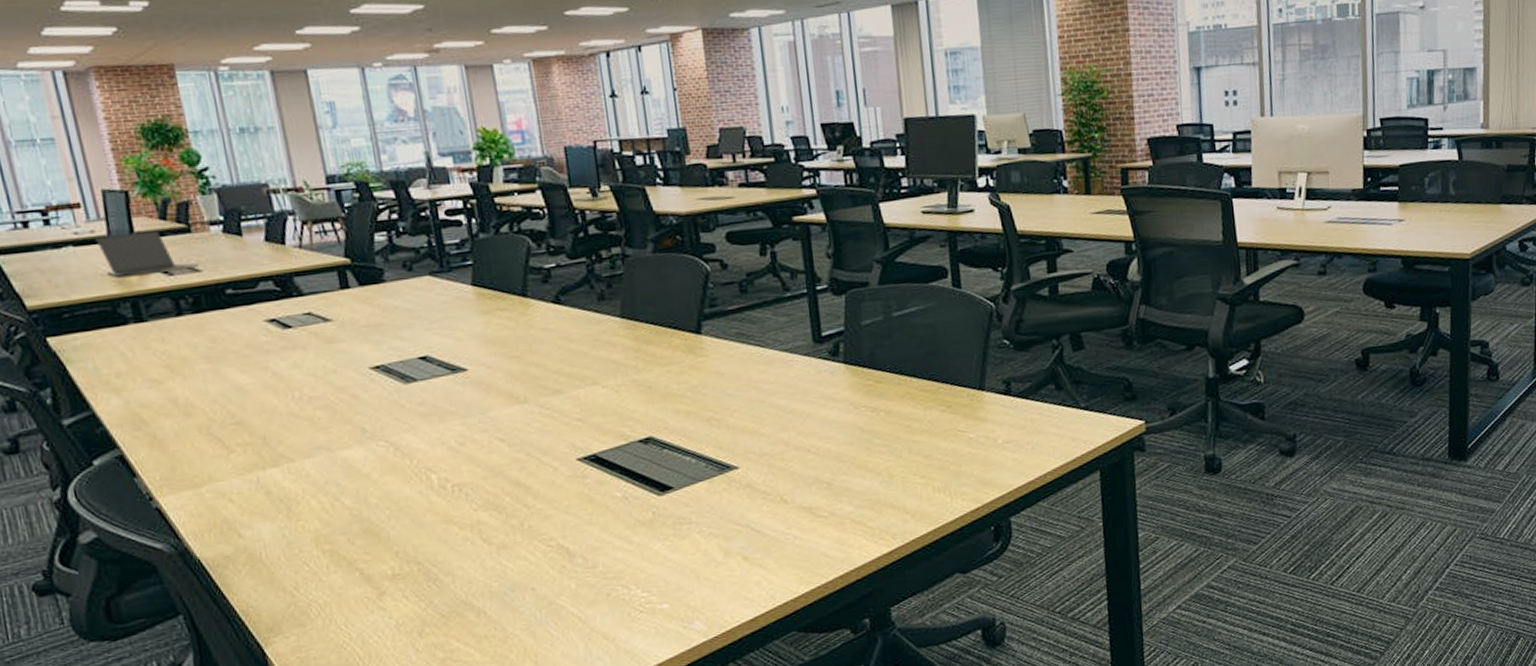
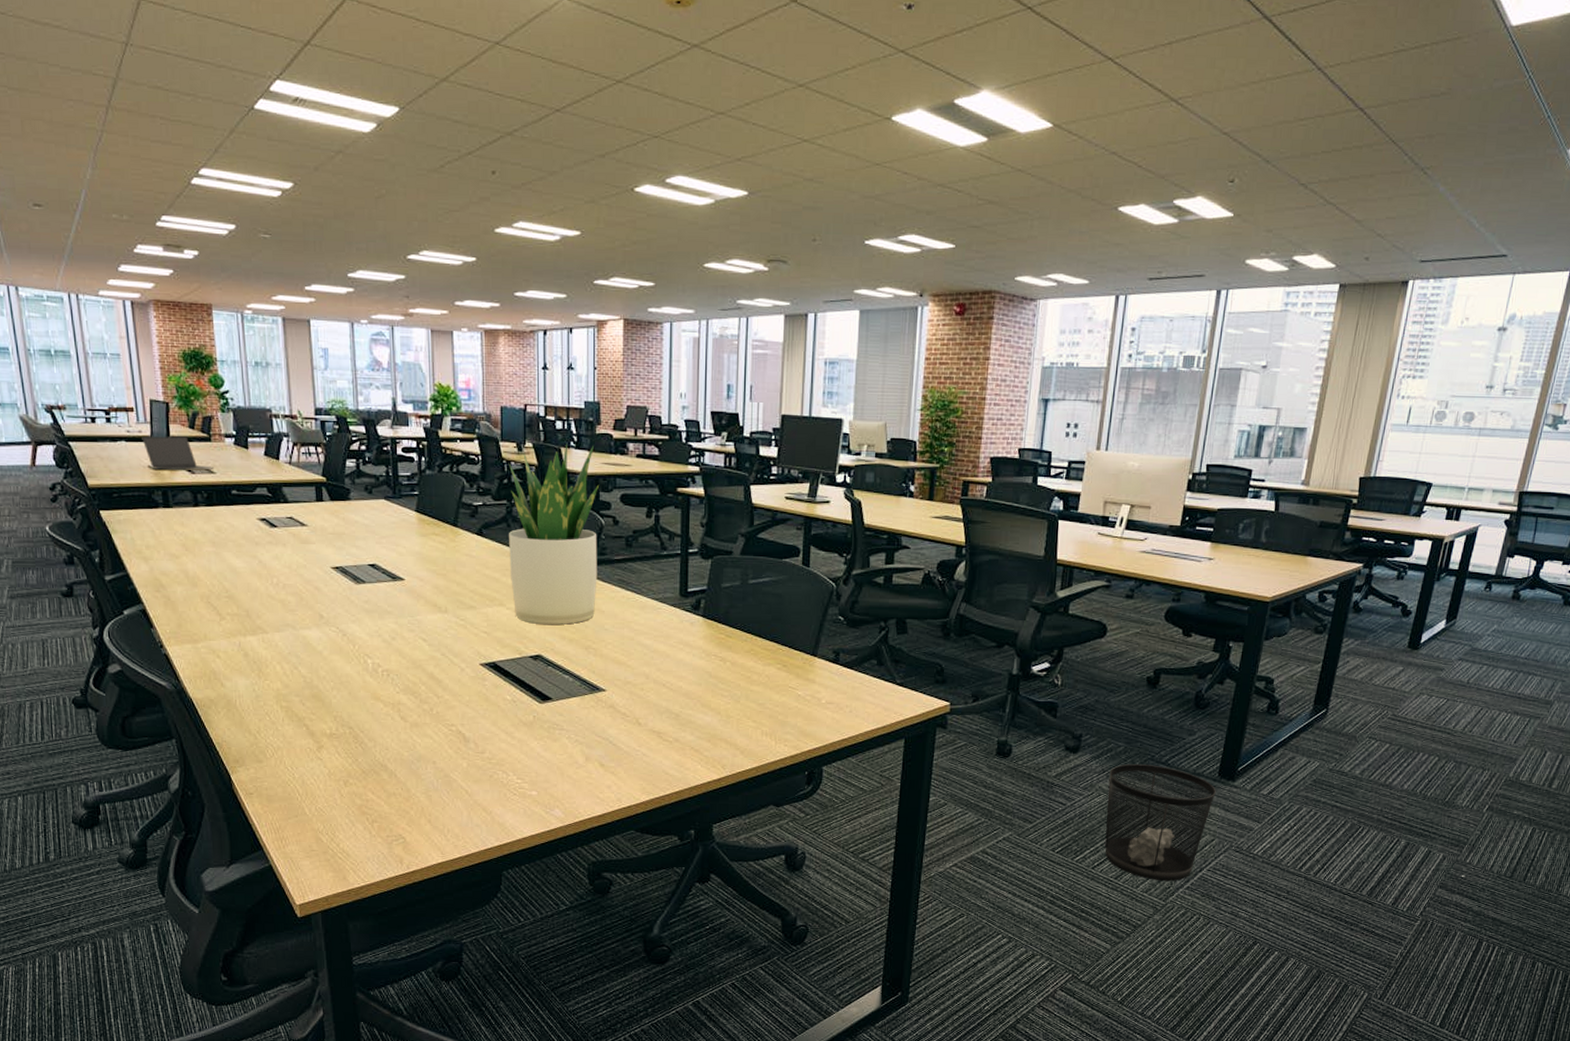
planter: none [582,180,713,401] -> present [508,444,599,625]
waste bin: none [1332,456,1449,586] -> present [1105,764,1216,881]

